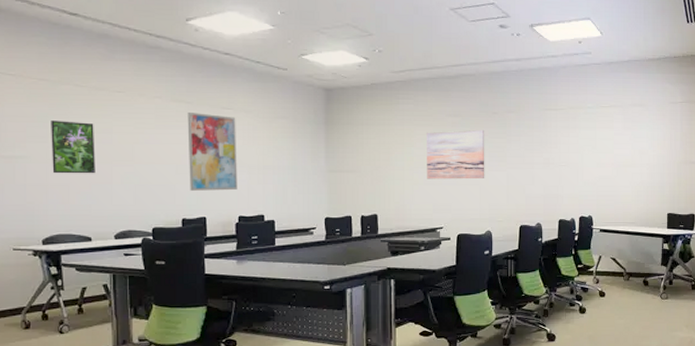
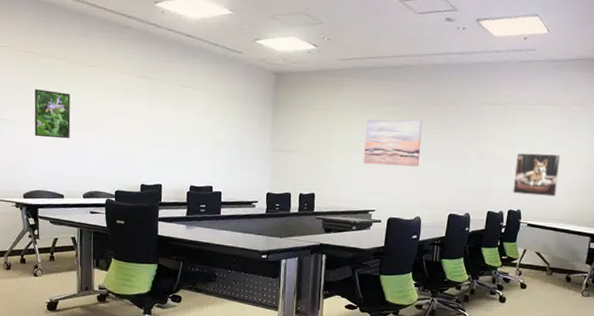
wall art: present [187,113,237,191] -> none [149,88,193,162]
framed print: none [582,156,626,199] -> present [513,152,561,197]

